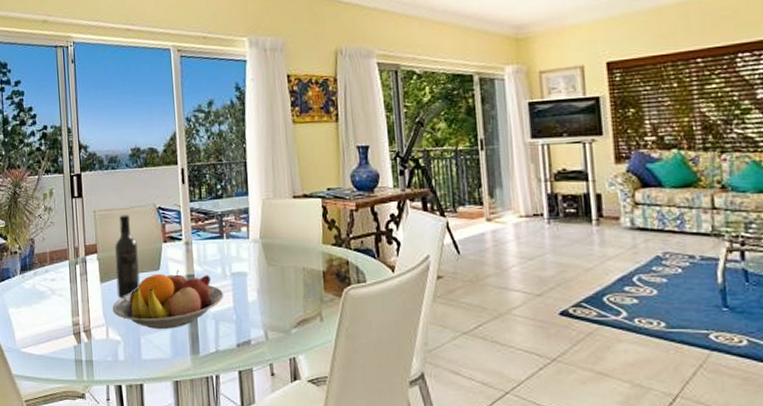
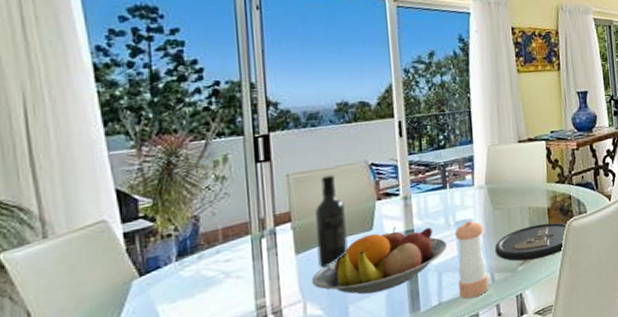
pepper shaker: none [231,274,263,351] -> present [455,221,489,299]
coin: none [269,287,344,324] -> present [495,222,567,261]

